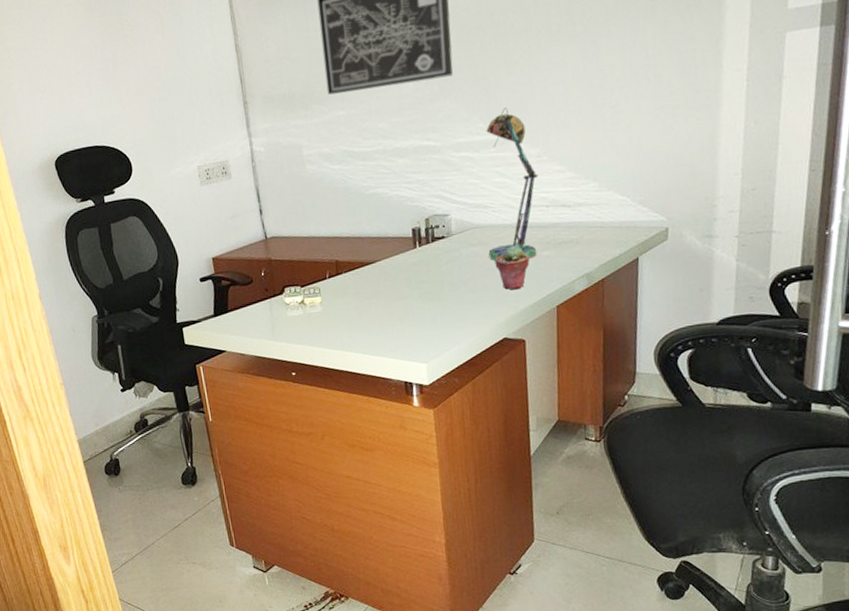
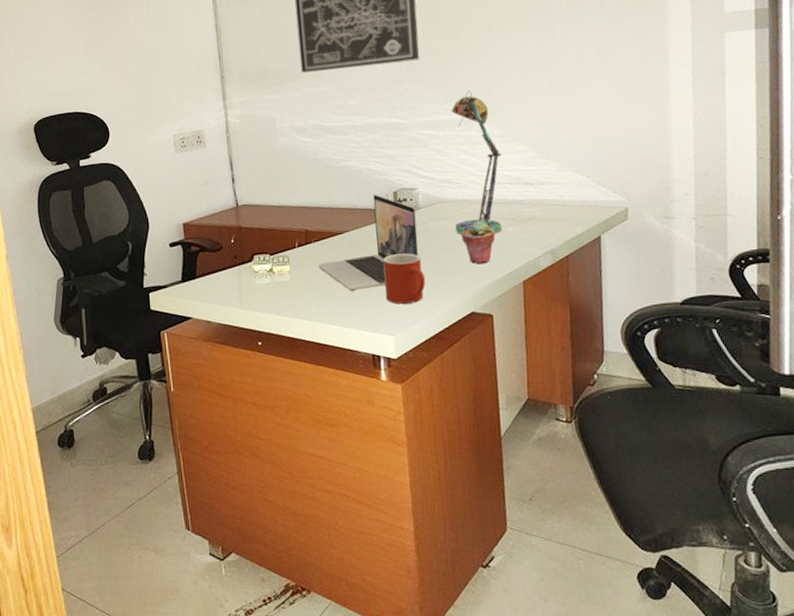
laptop: none [349,221,451,321] -> present [318,194,419,291]
mug: none [415,281,458,332] -> present [383,253,425,304]

